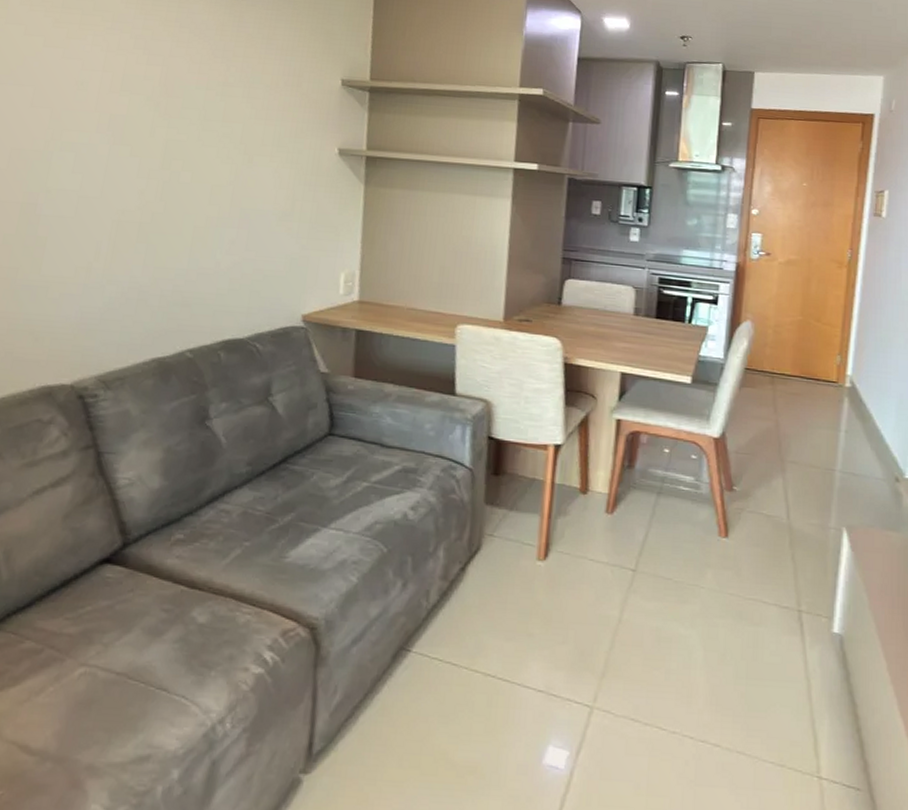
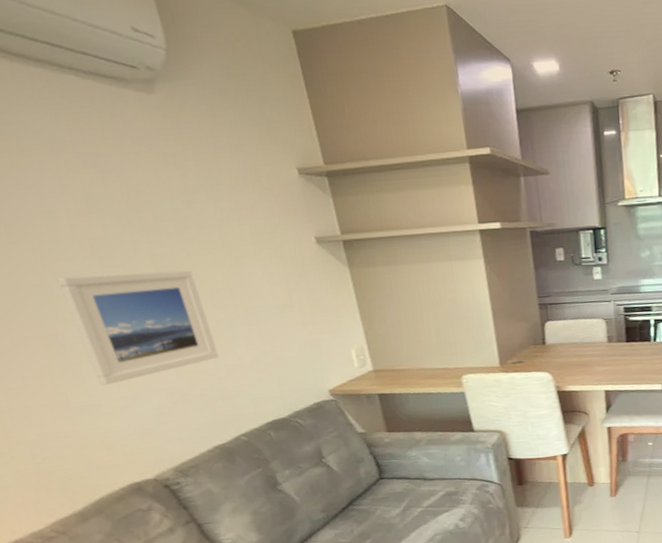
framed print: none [57,147,200,267] -> present [58,269,219,385]

